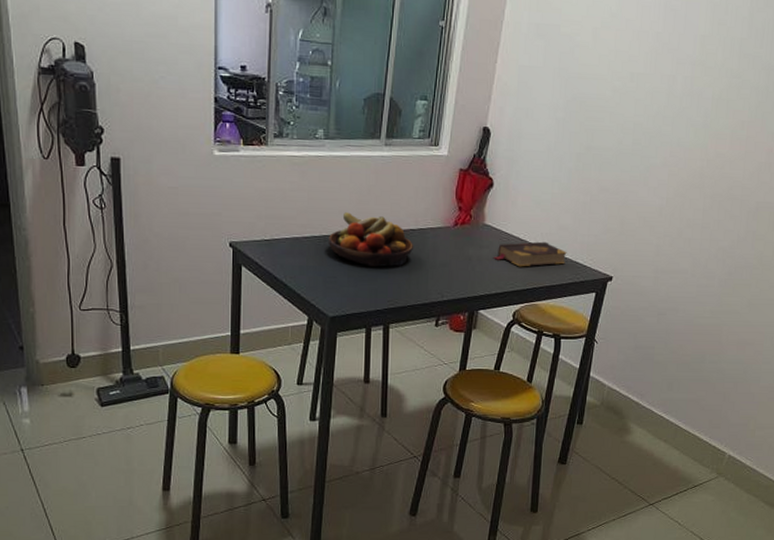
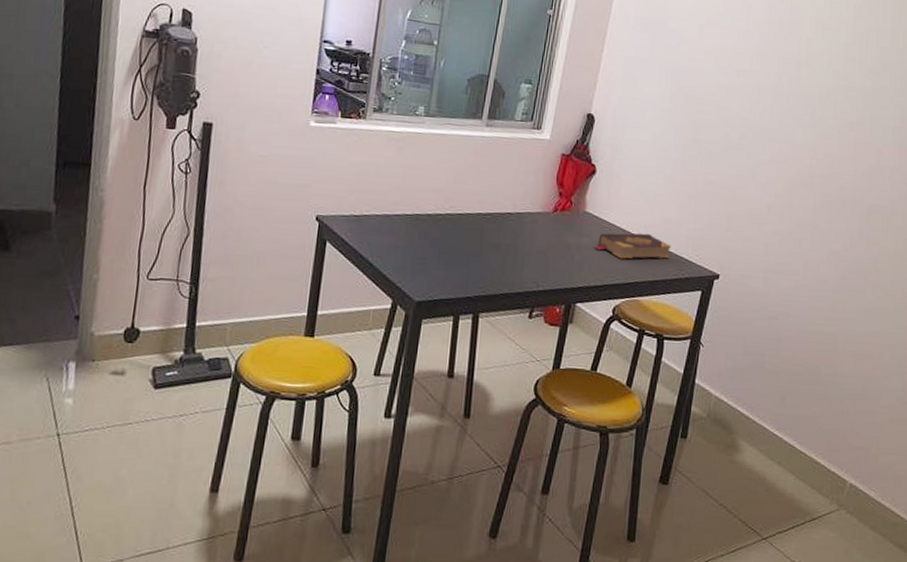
fruit bowl: present [329,212,414,267] -> none [420,191,511,251]

